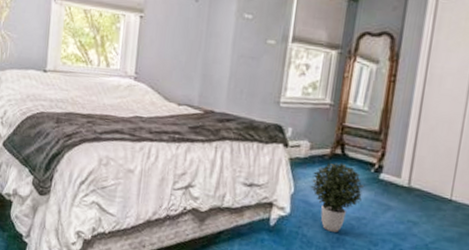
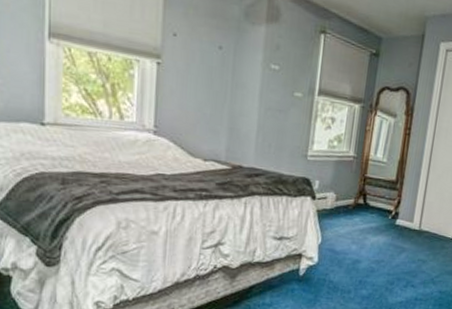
potted plant: present [310,162,365,232] -> none [336,211,384,276]

